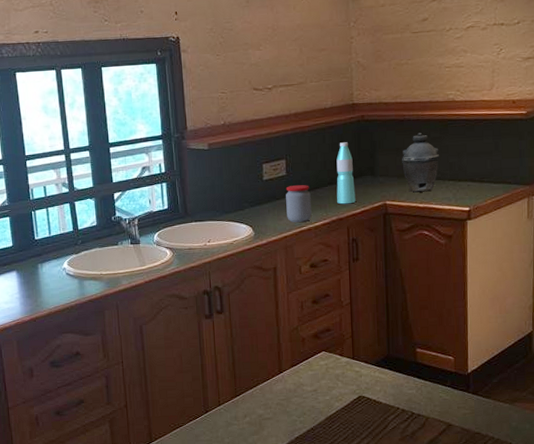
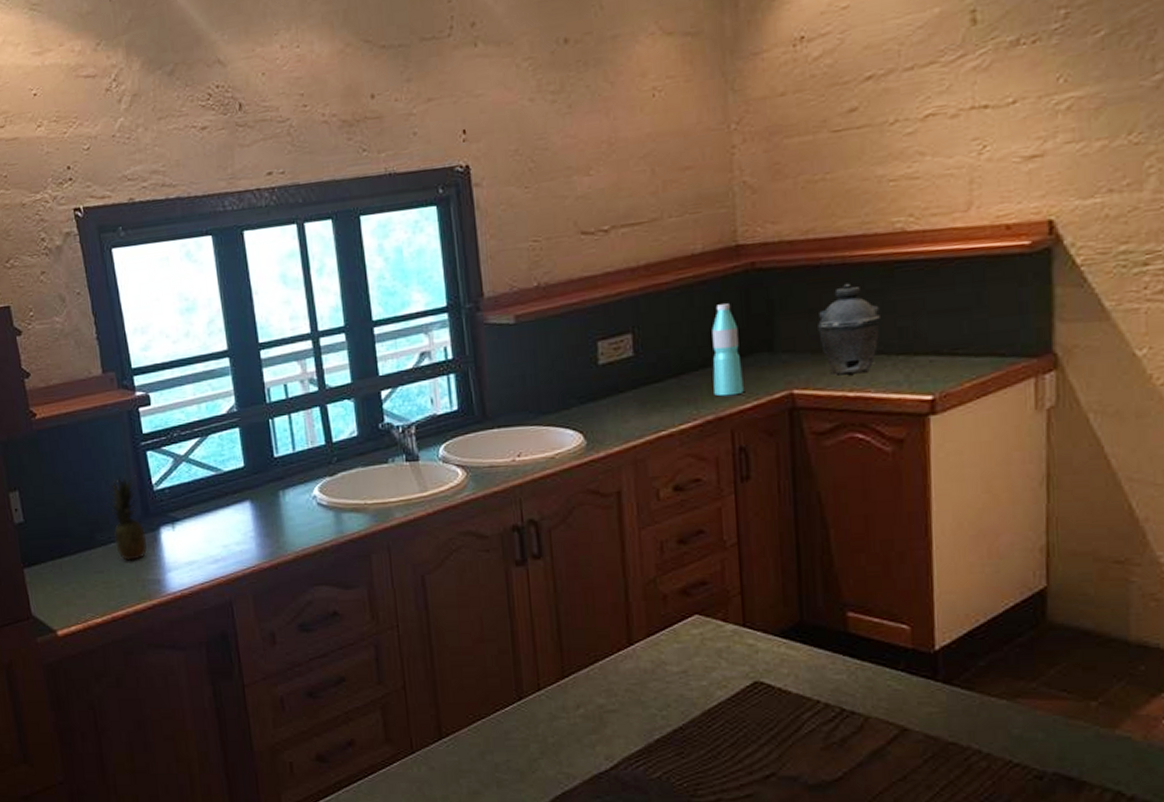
jar: present [285,185,312,223] -> none [633,369,675,426]

